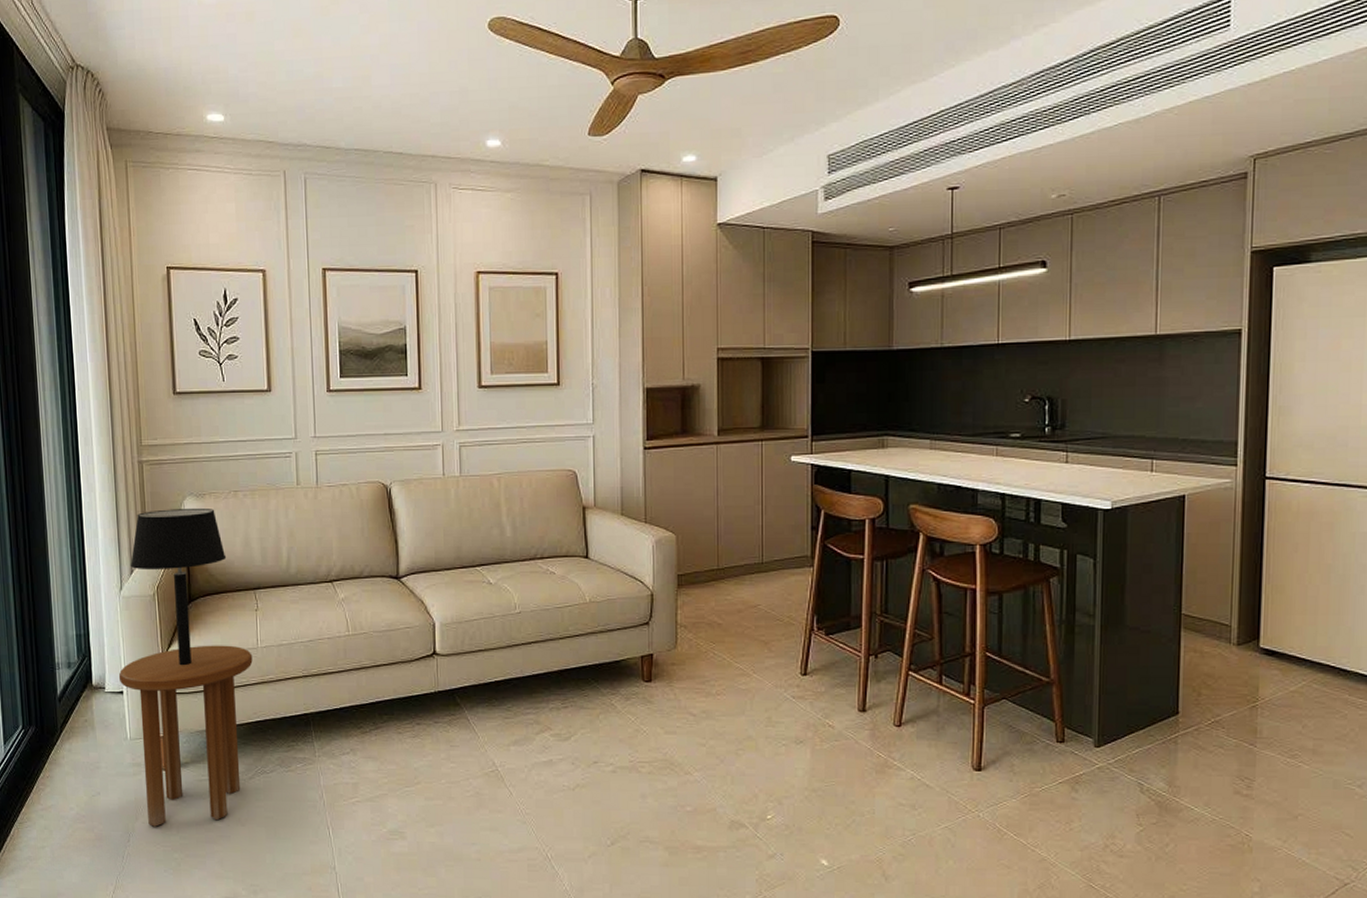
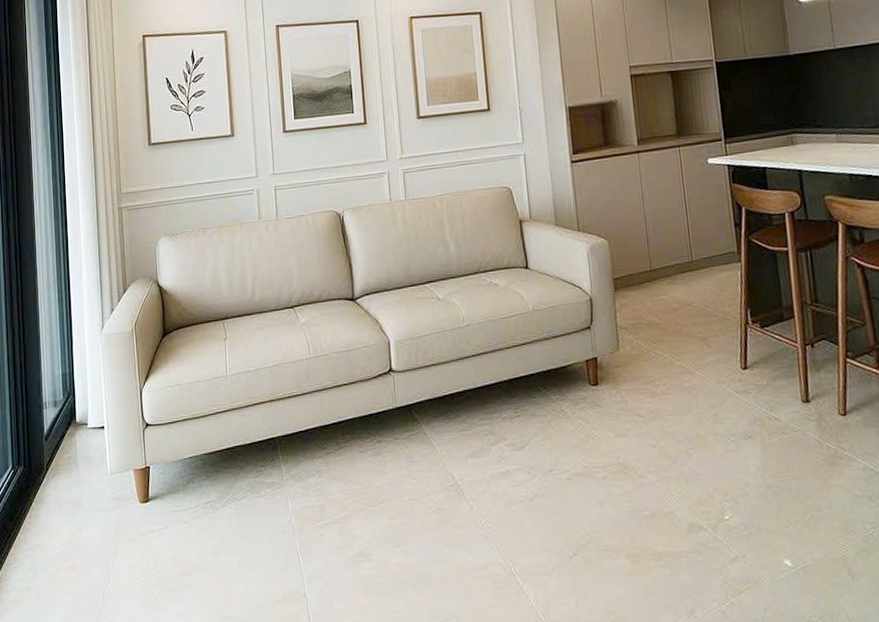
side table: present [118,645,253,827] -> none [100,375,223,561]
table lamp: present [130,507,227,666] -> none [110,246,197,398]

